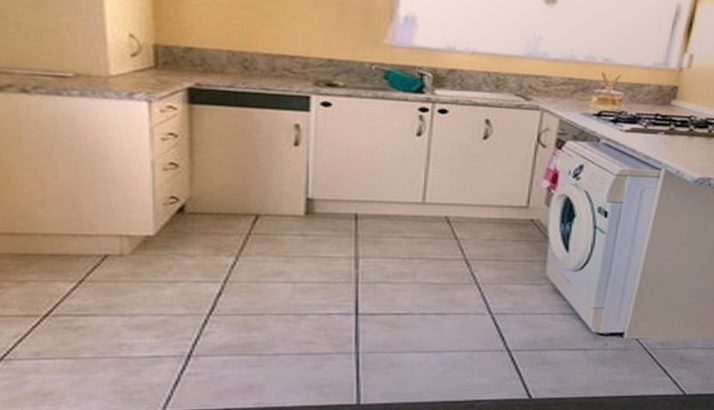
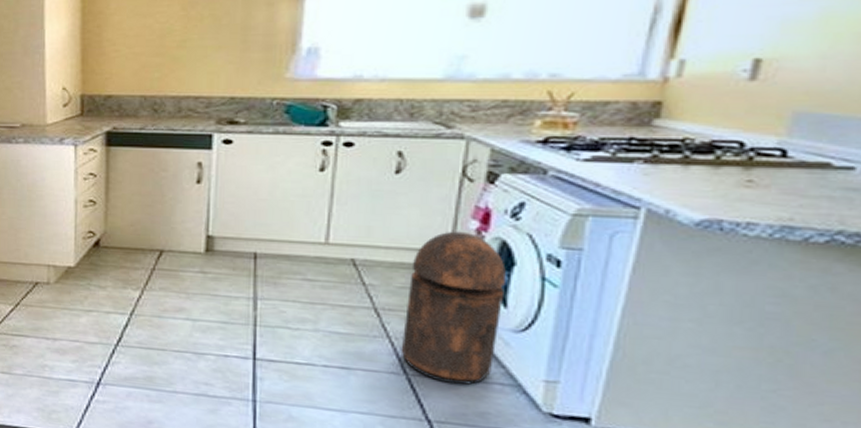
trash can: none [487,189,569,318] -> present [401,231,507,386]

